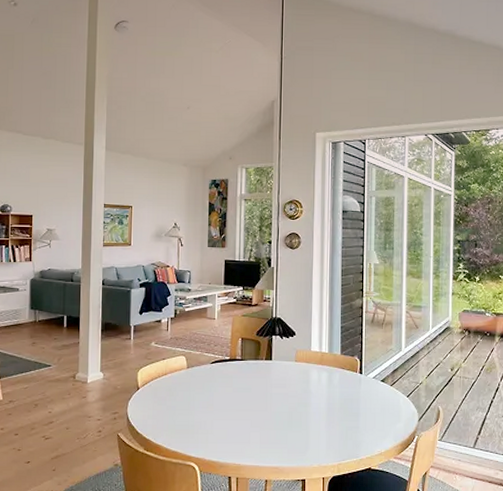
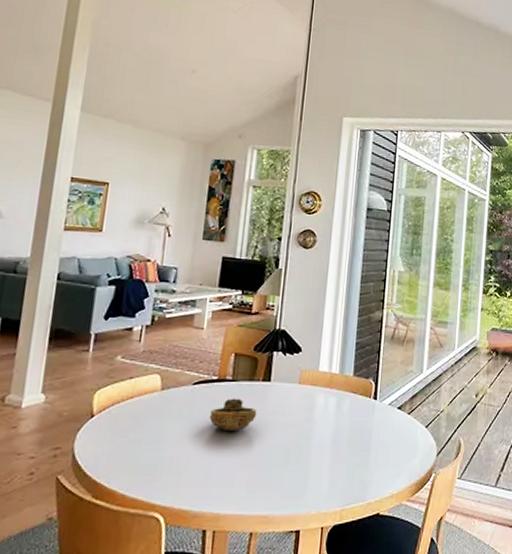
decorative bowl: none [226,374,263,401] -> present [209,398,257,432]

